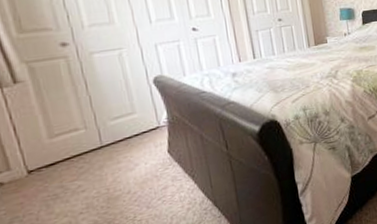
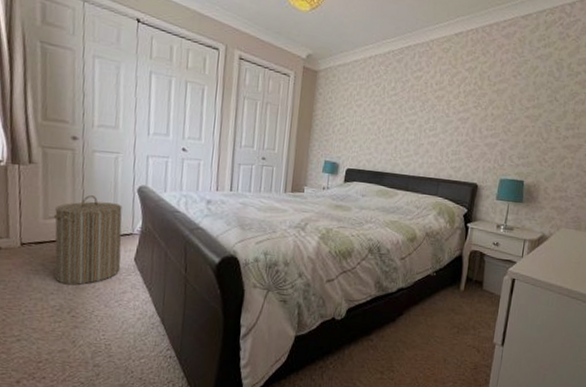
laundry hamper: none [60,99,155,200] -> present [53,195,123,285]

